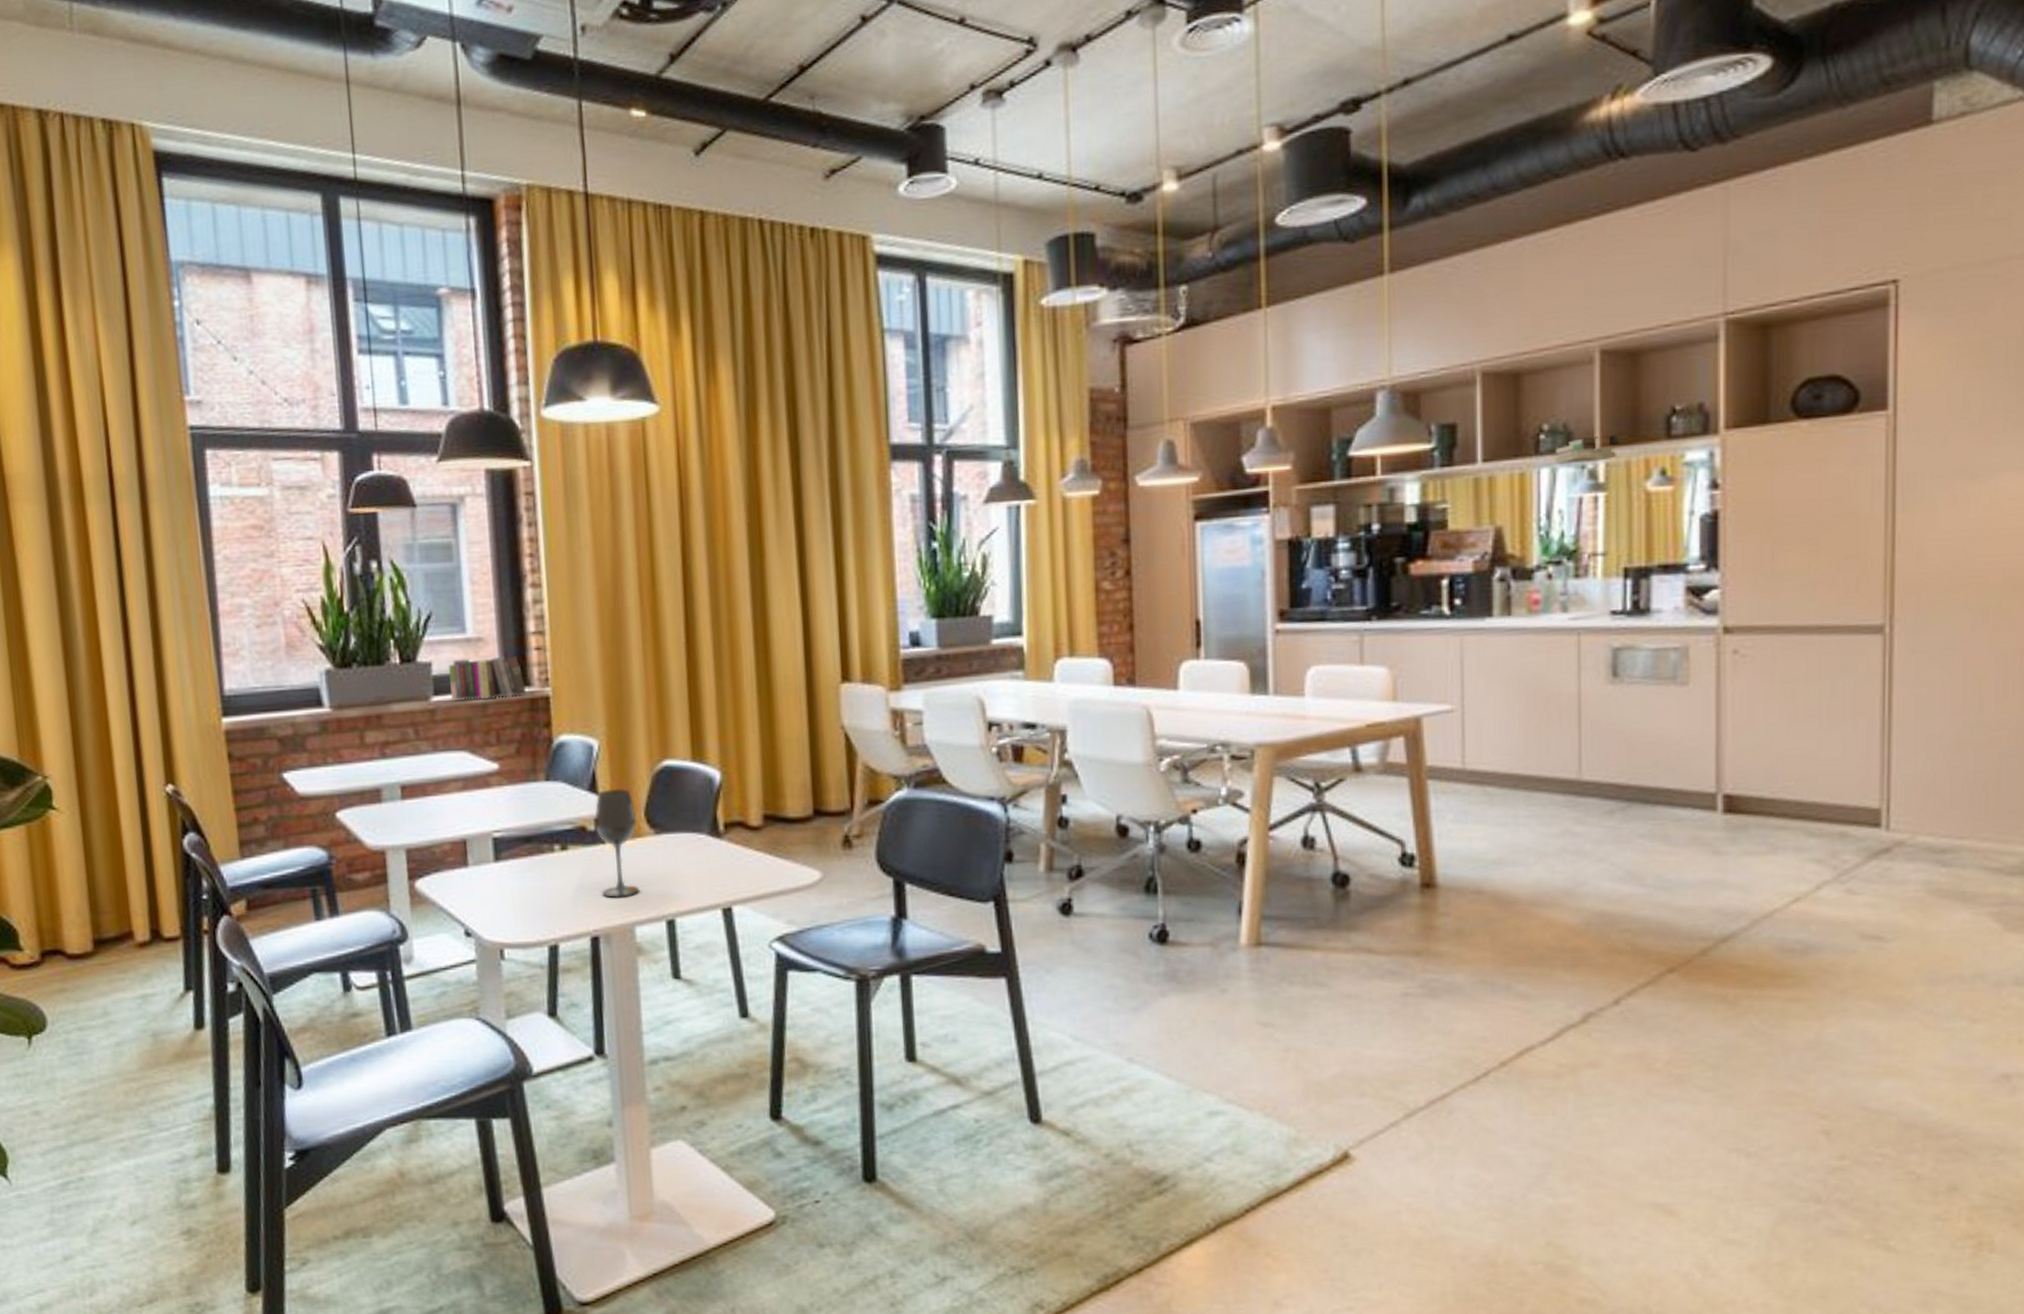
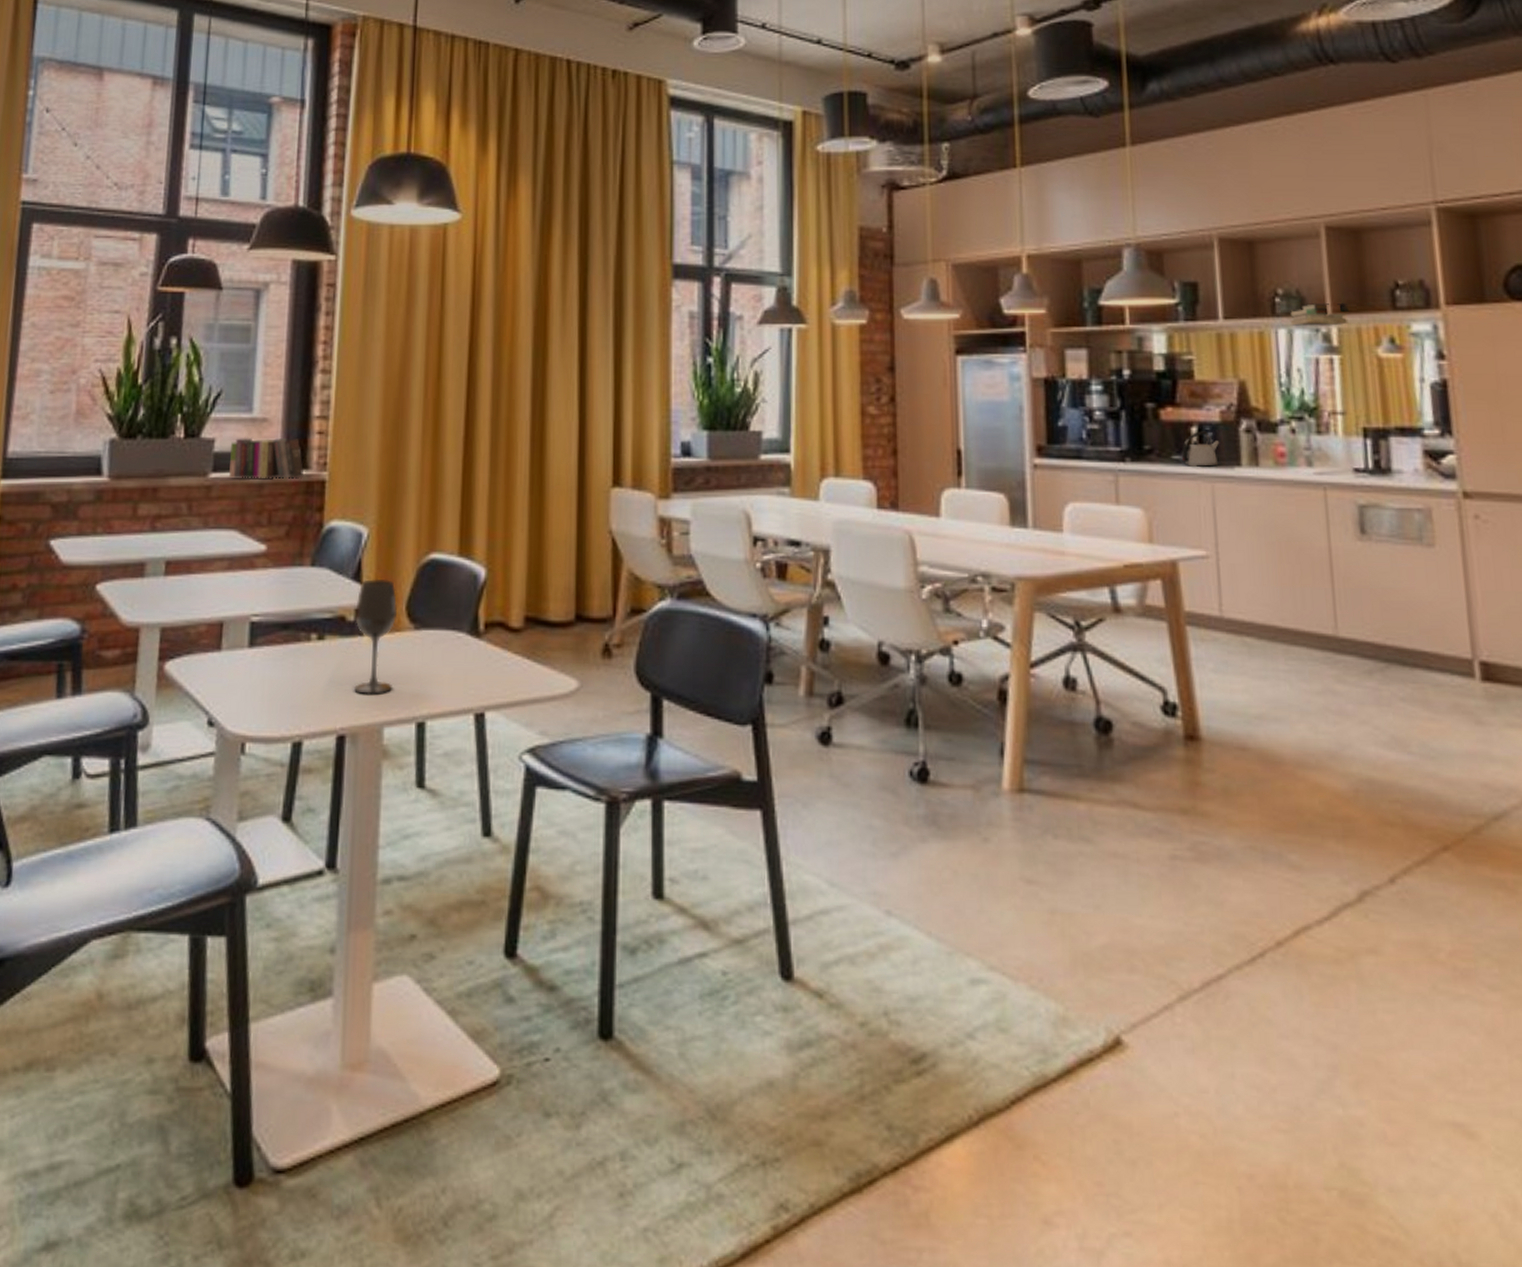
kettle: none [1431,583,1472,622] -> present [1182,431,1220,468]

